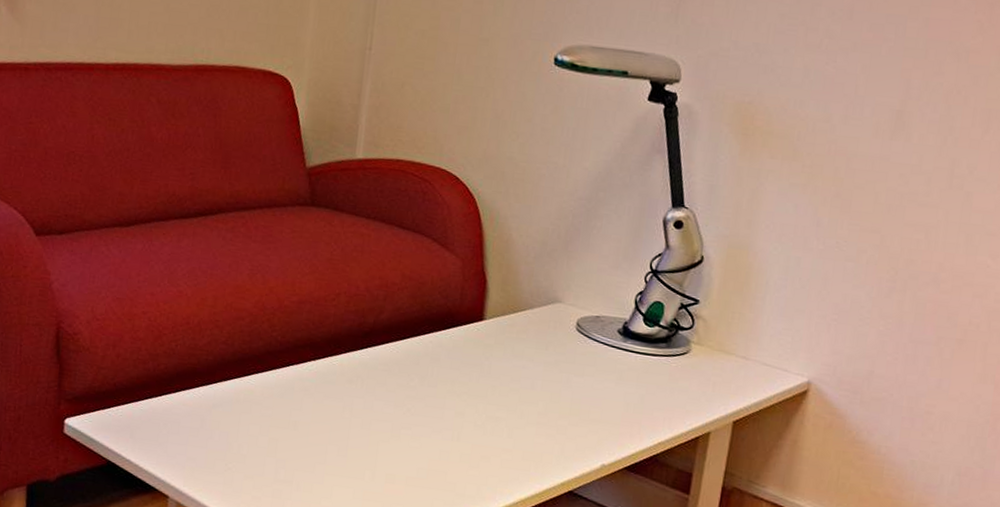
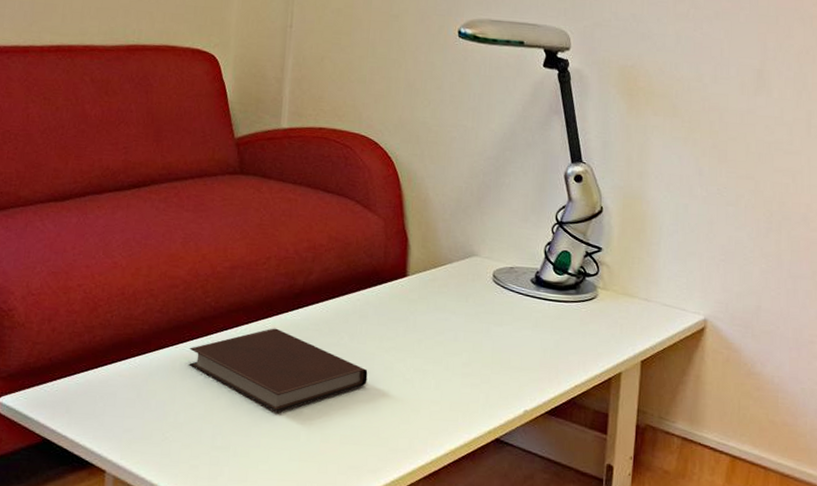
notebook: none [253,365,438,451] -> present [189,328,368,413]

